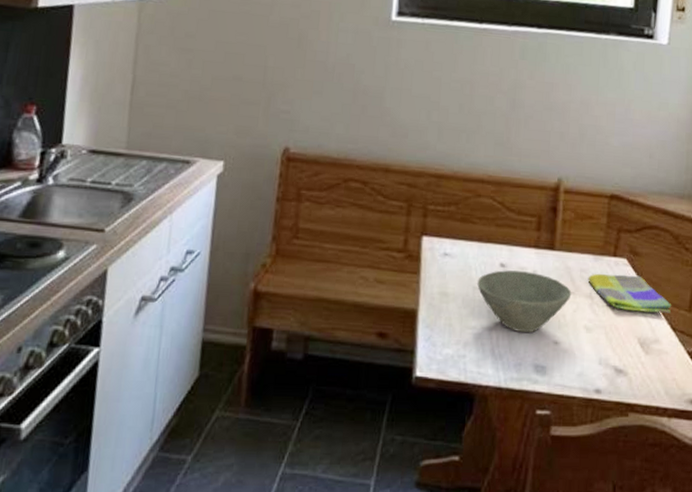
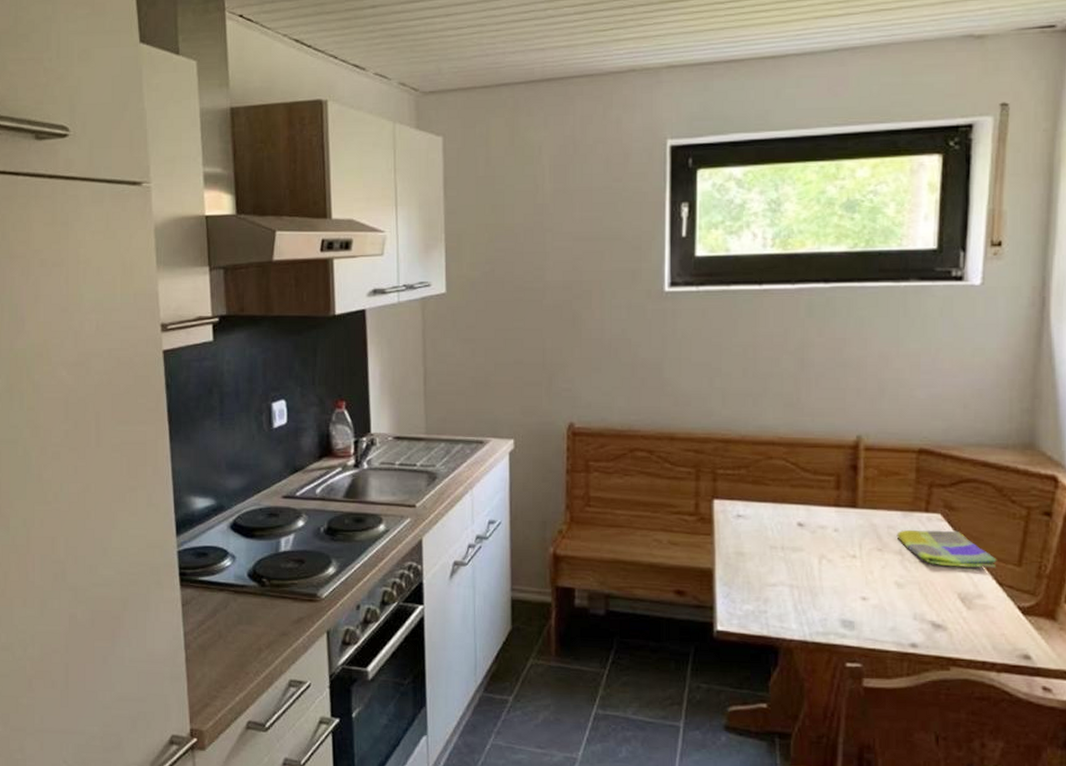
bowl: present [477,270,572,333] -> none [774,529,879,590]

